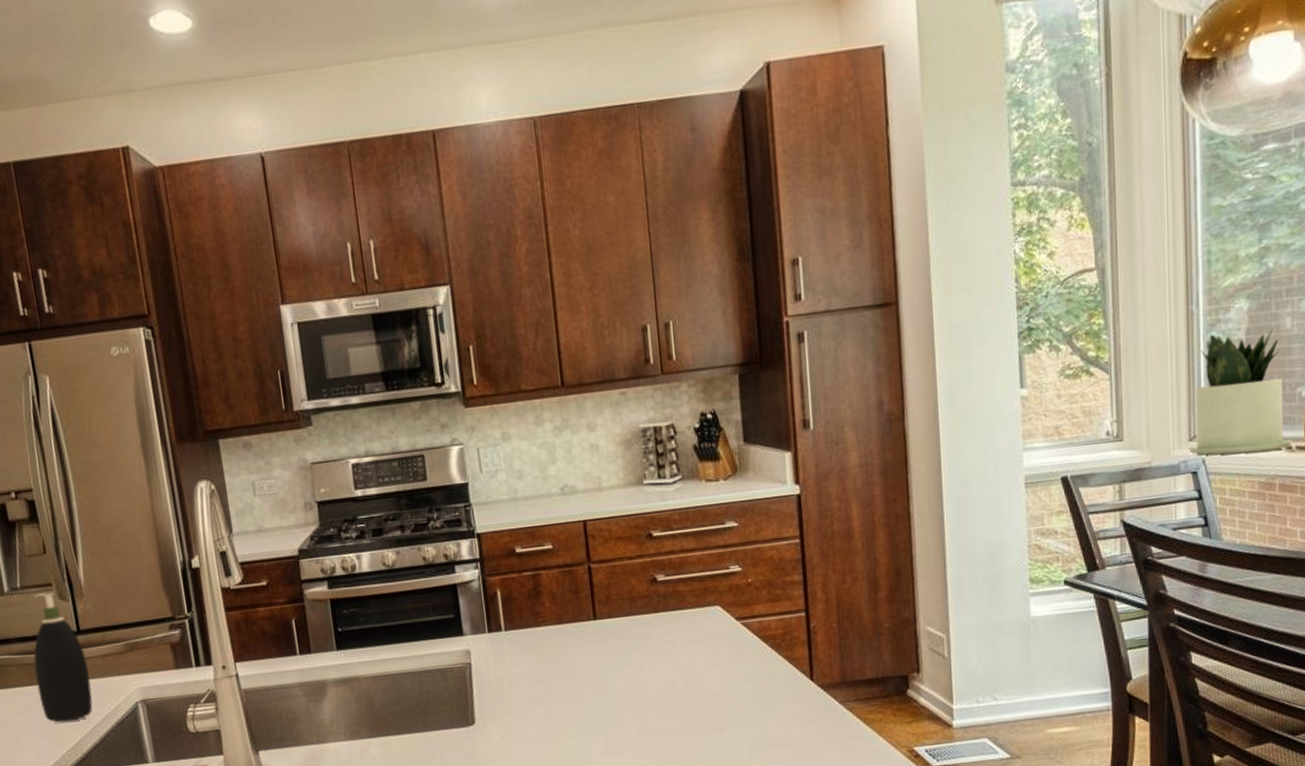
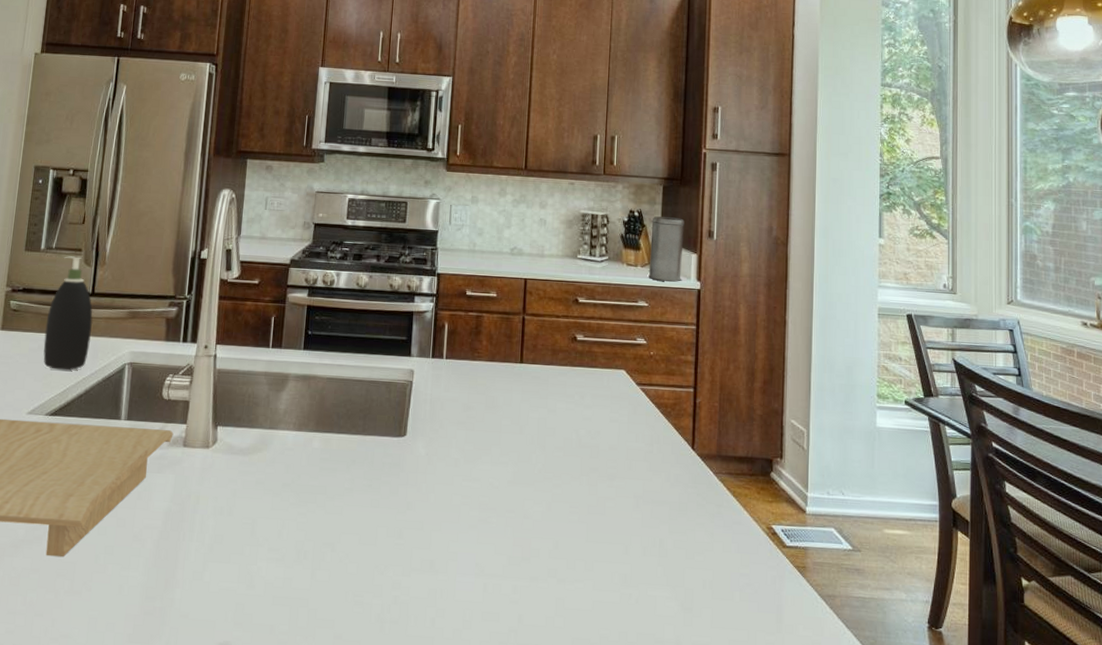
canister: none [729,411,775,494] -> present [648,216,684,283]
planter: present [1187,326,1294,456] -> none [1006,223,1089,324]

